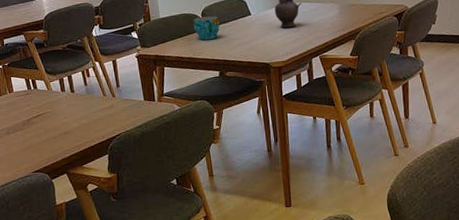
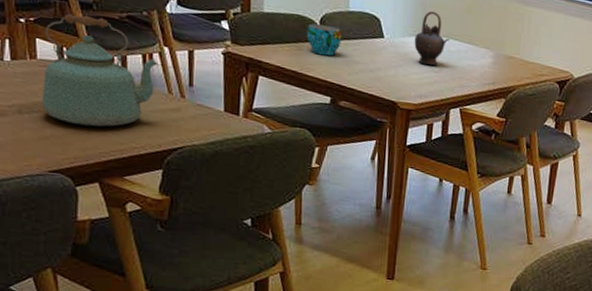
kettle: none [16,51,94,134] -> present [41,14,158,127]

